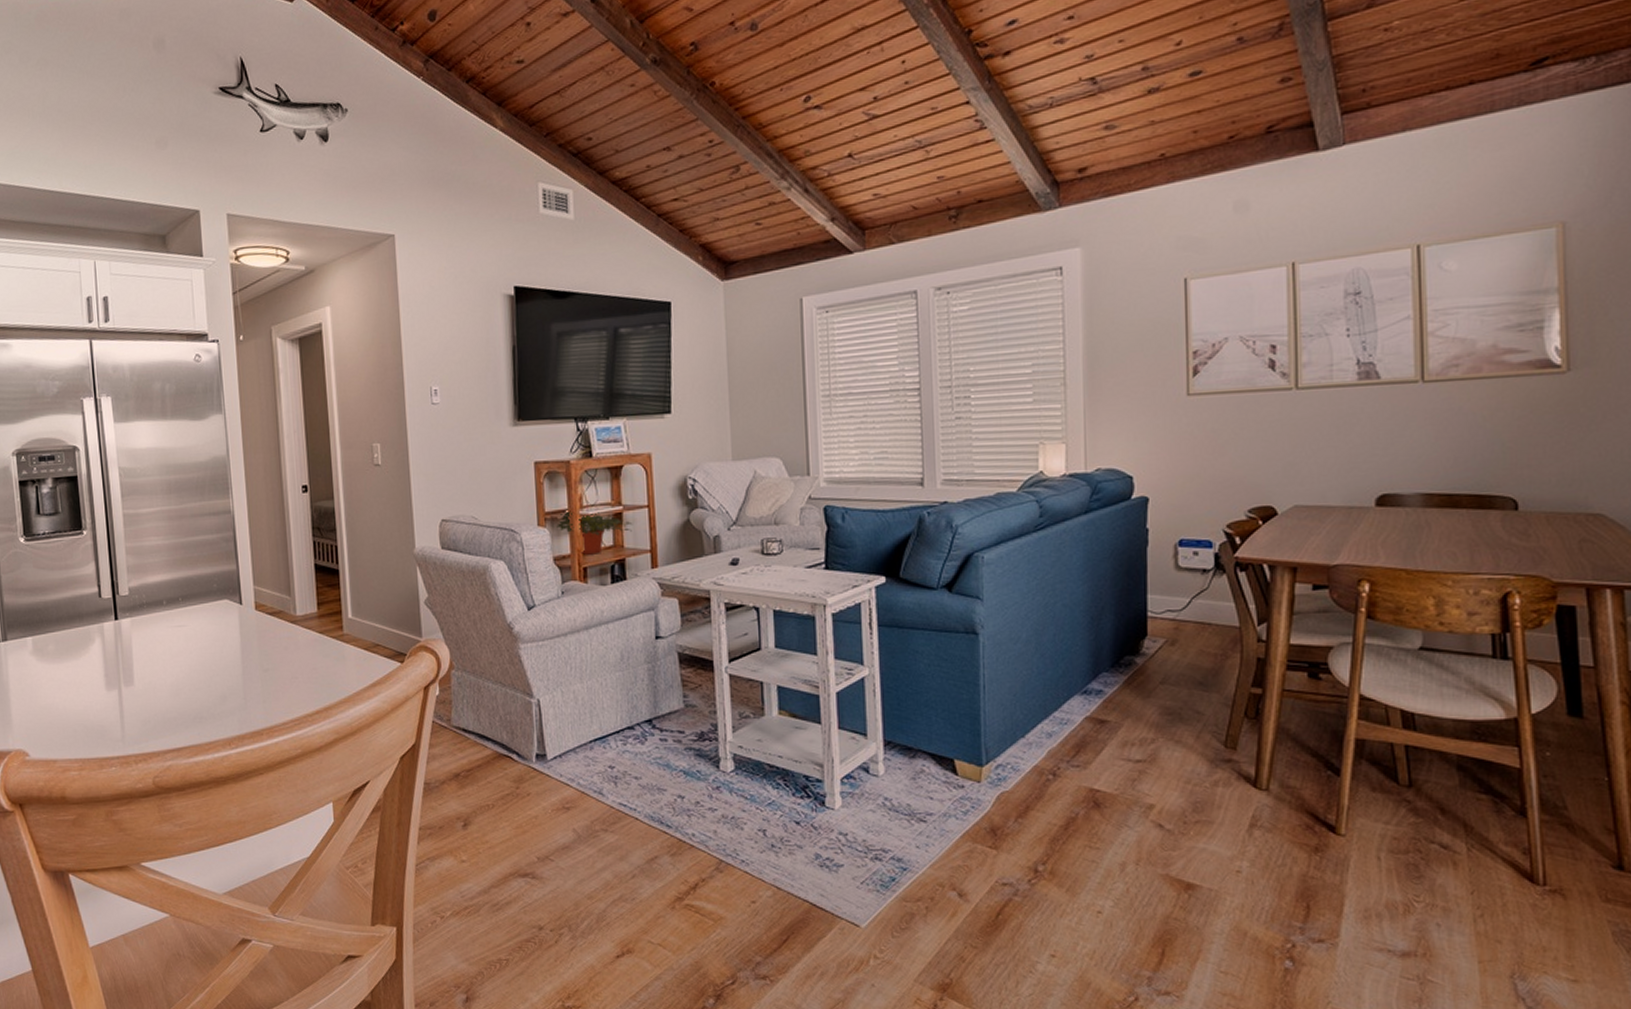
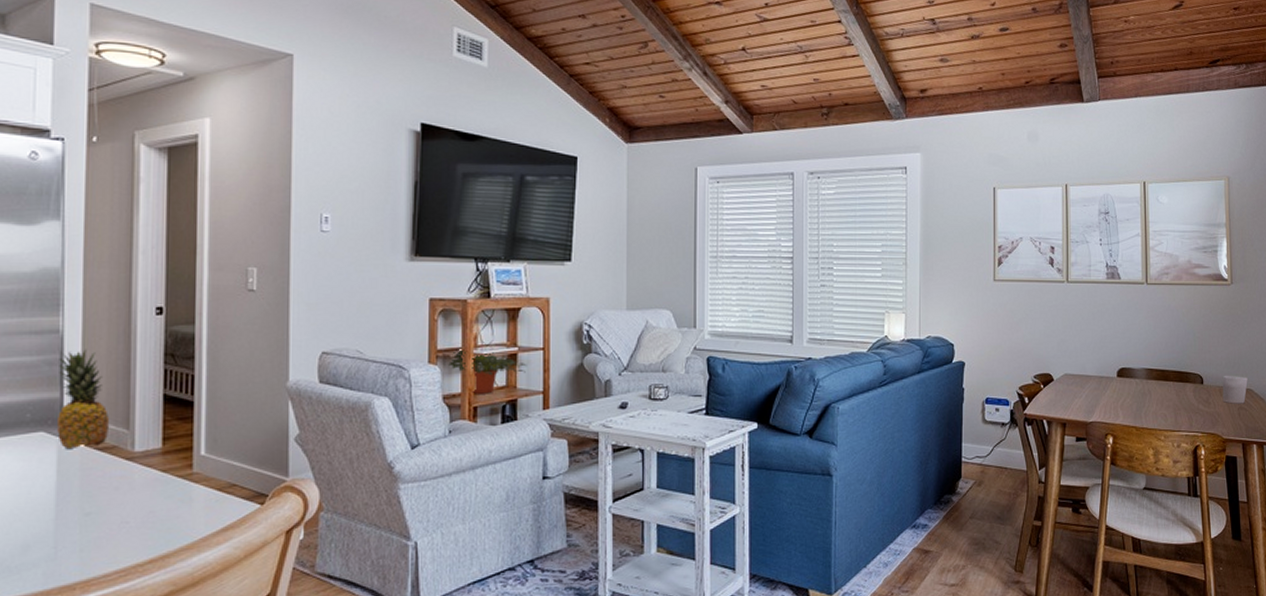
fruit: none [233,526,276,615] -> present [57,349,110,450]
candle holder: none [1551,496,1597,536] -> present [1222,375,1248,404]

